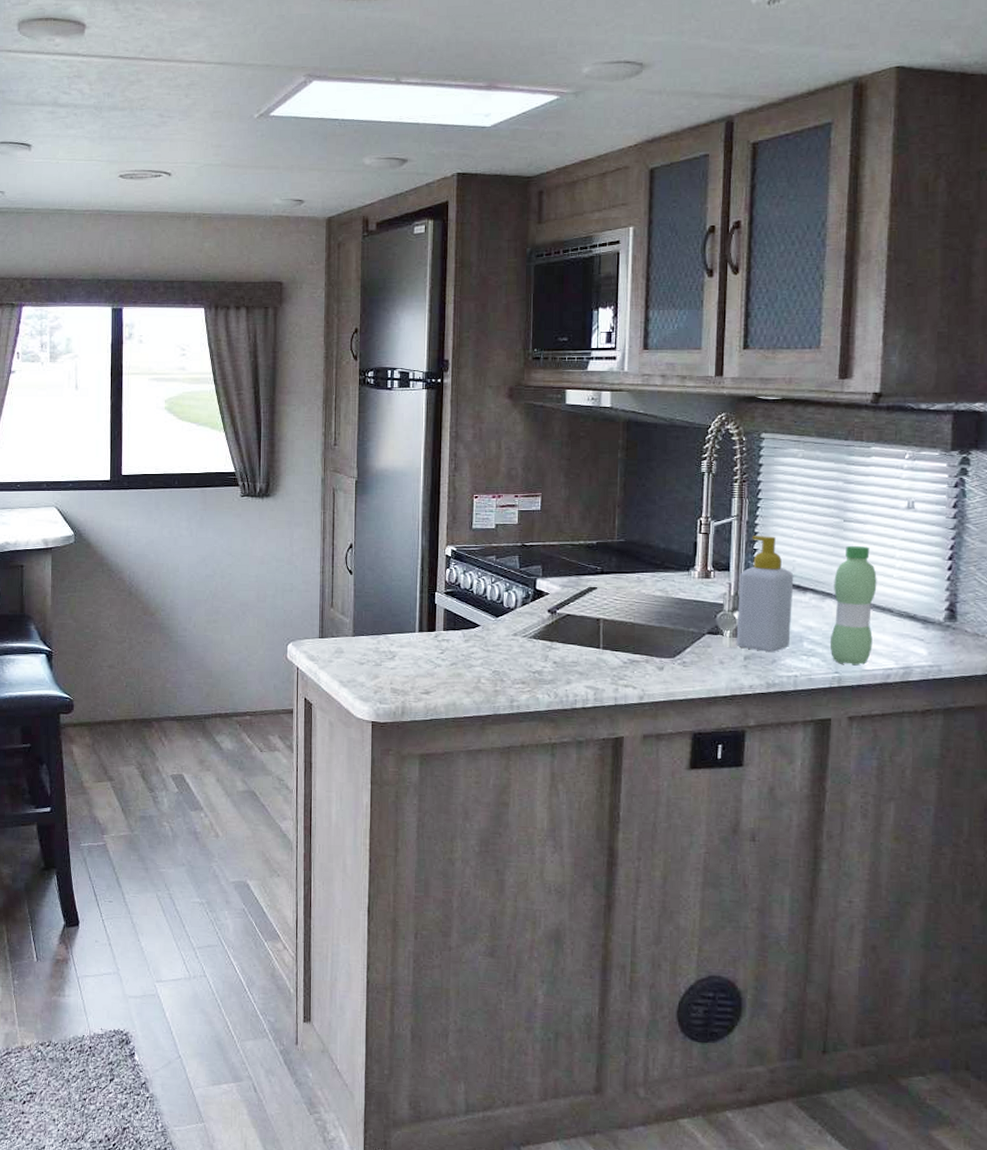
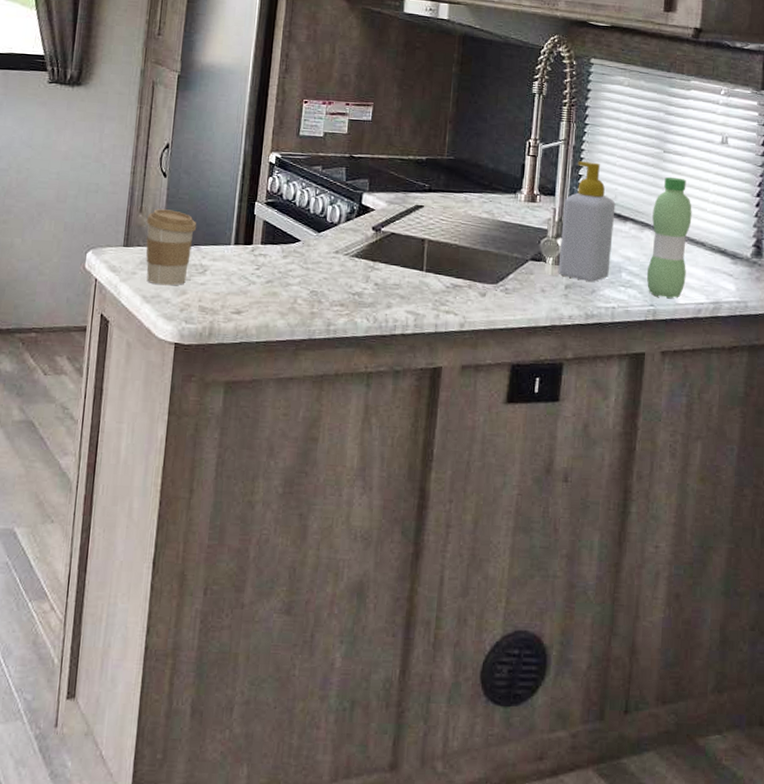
coffee cup: none [337,603,384,671] -> present [146,209,197,286]

